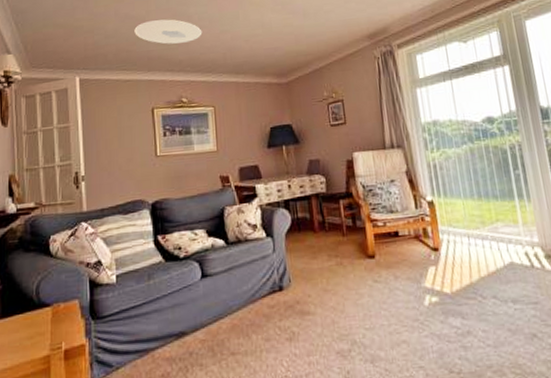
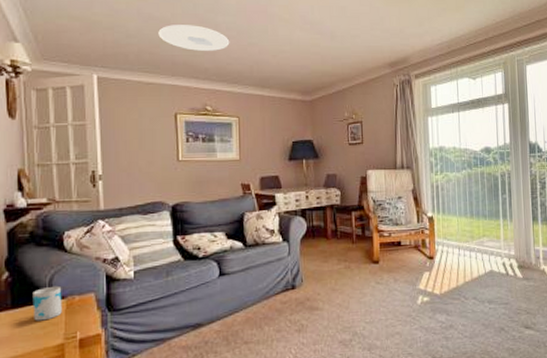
mug: none [21,292,48,331] -> present [33,285,62,321]

